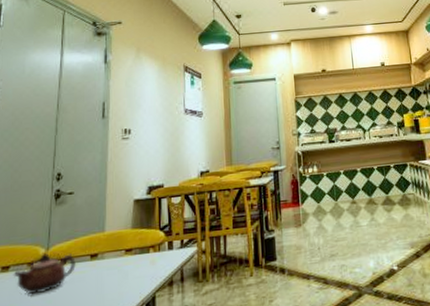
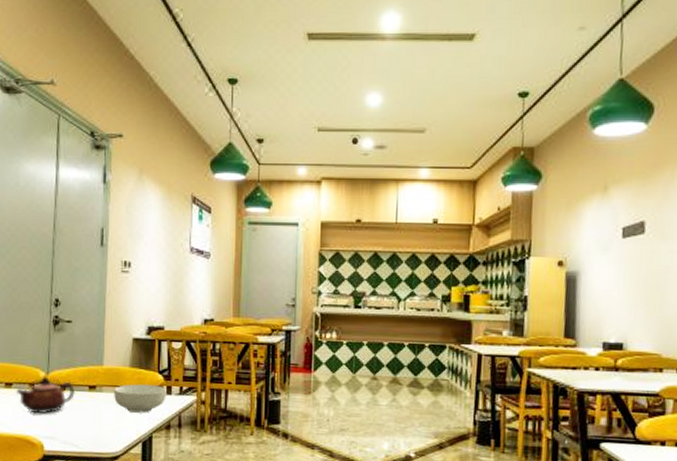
cereal bowl: none [116,242,168,275] -> present [114,384,166,413]

